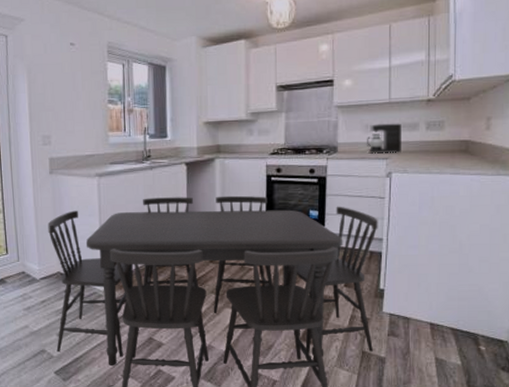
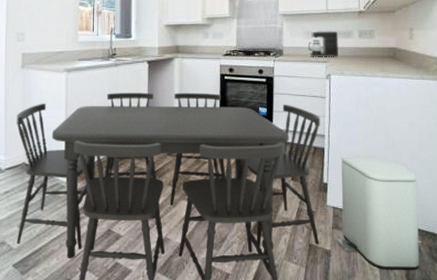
pedal bin: none [391,259,486,377] -> present [336,155,420,270]

